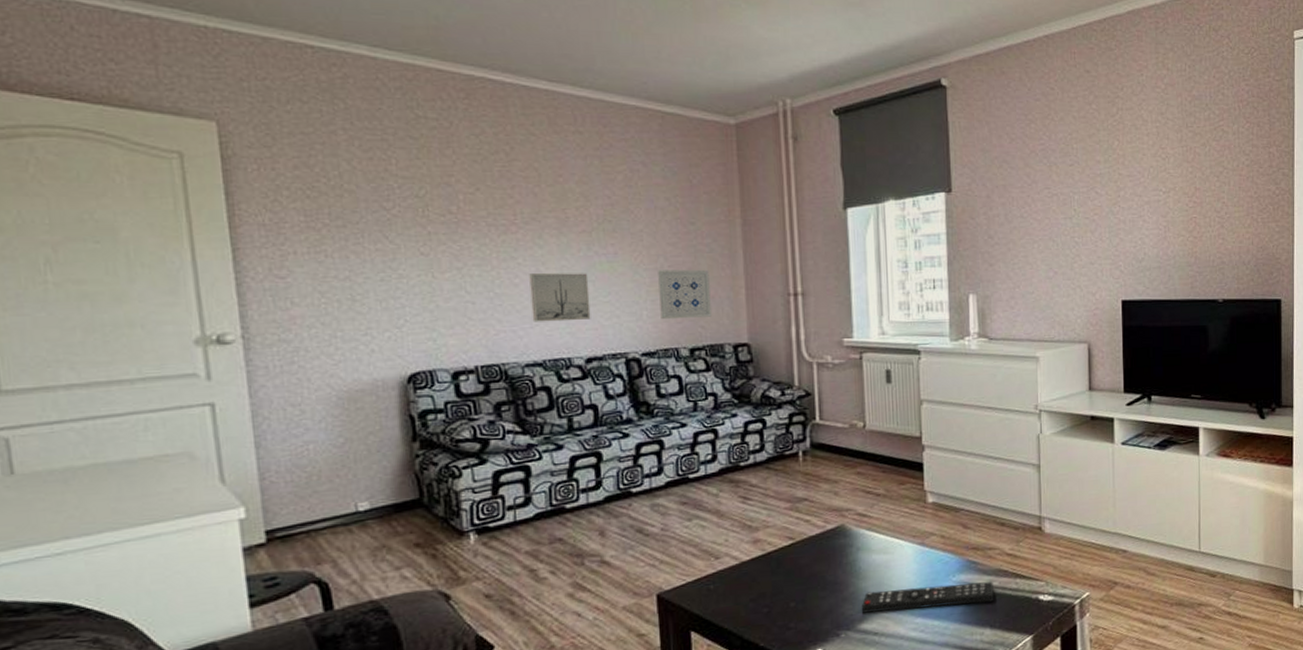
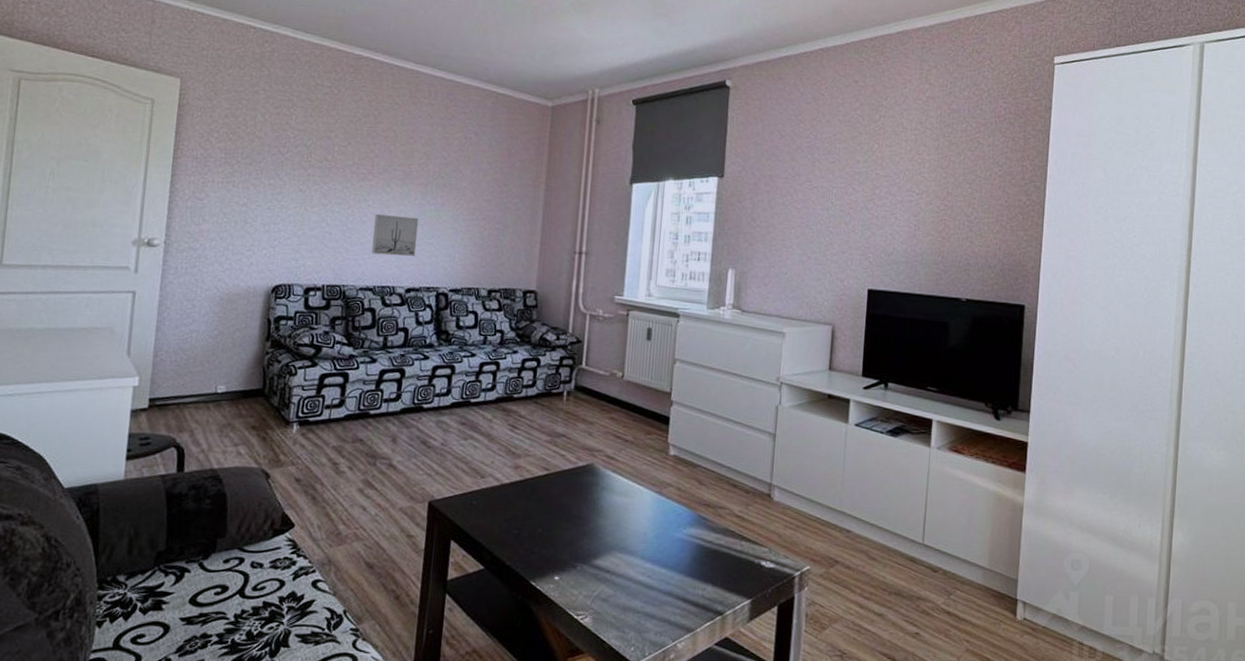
wall art: present [658,269,711,320] -> none [469,221,513,265]
remote control: present [861,581,994,613] -> none [597,530,720,559]

